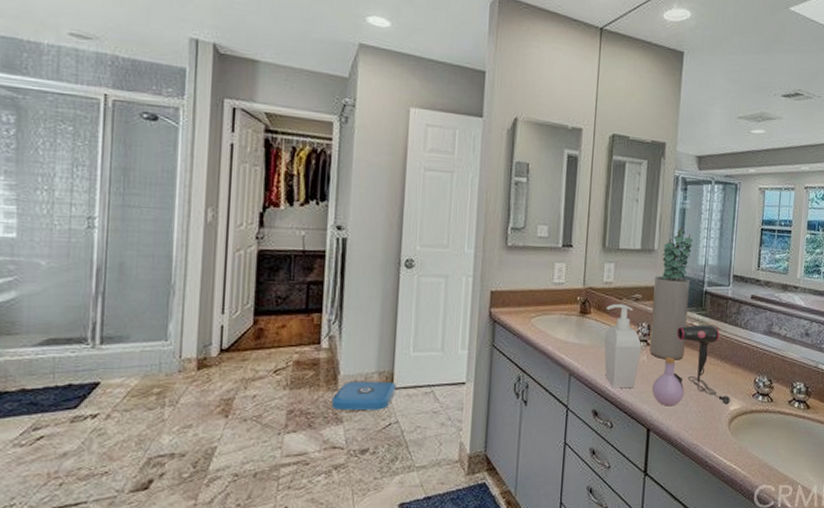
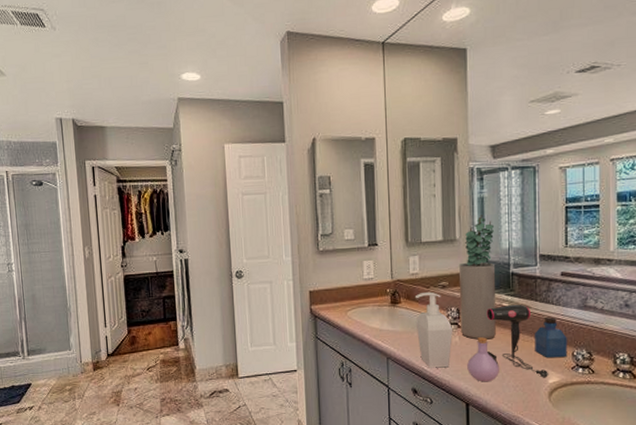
scale: present [331,380,396,410] -> none [192,372,241,397]
perfume bottle: none [720,341,751,384] -> present [535,317,567,358]

